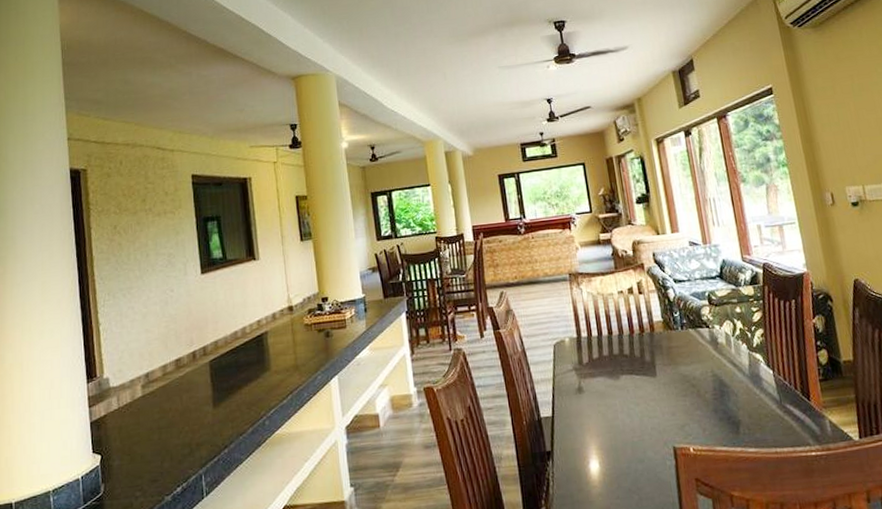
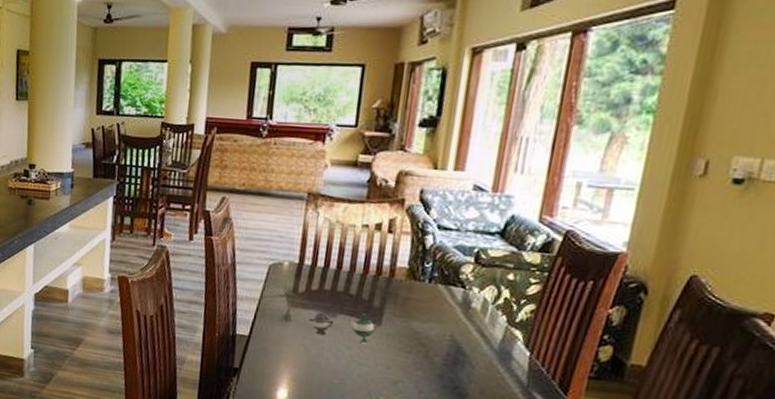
teapot: none [597,370,657,398] -> present [307,313,382,343]

